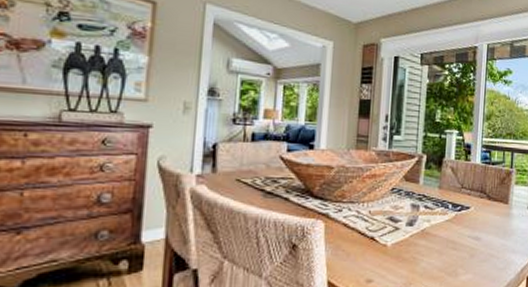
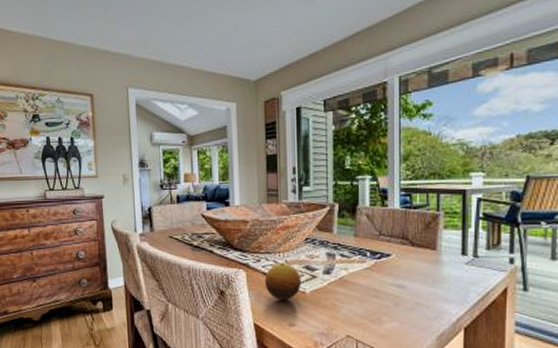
fruit: none [344,213,384,254] -> present [264,263,302,300]

